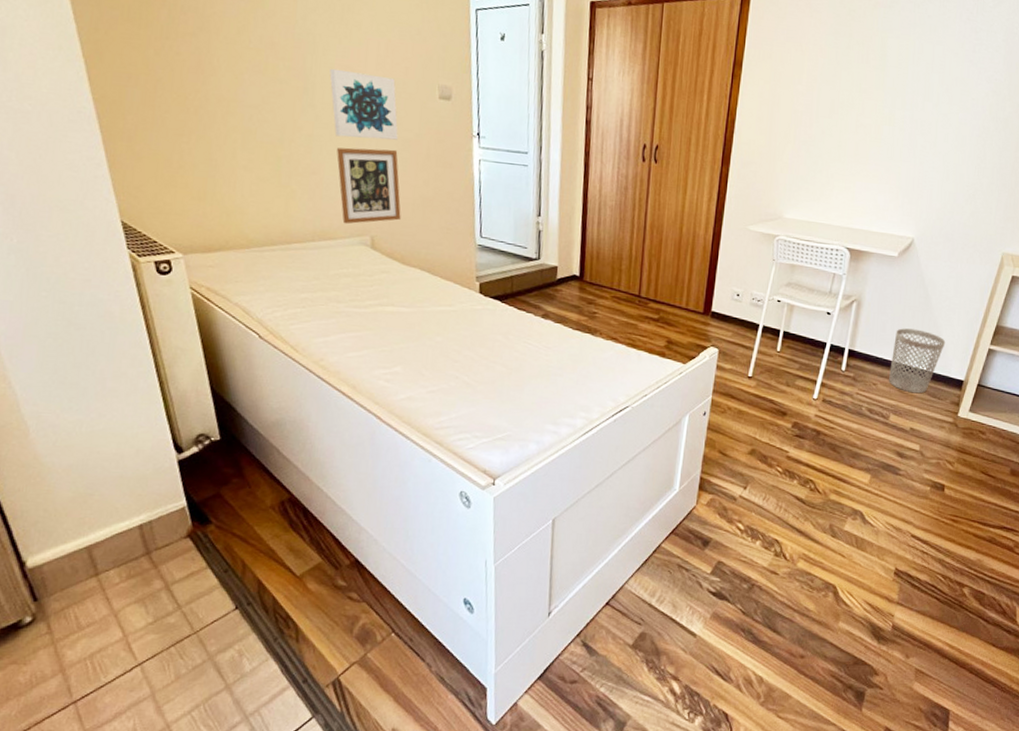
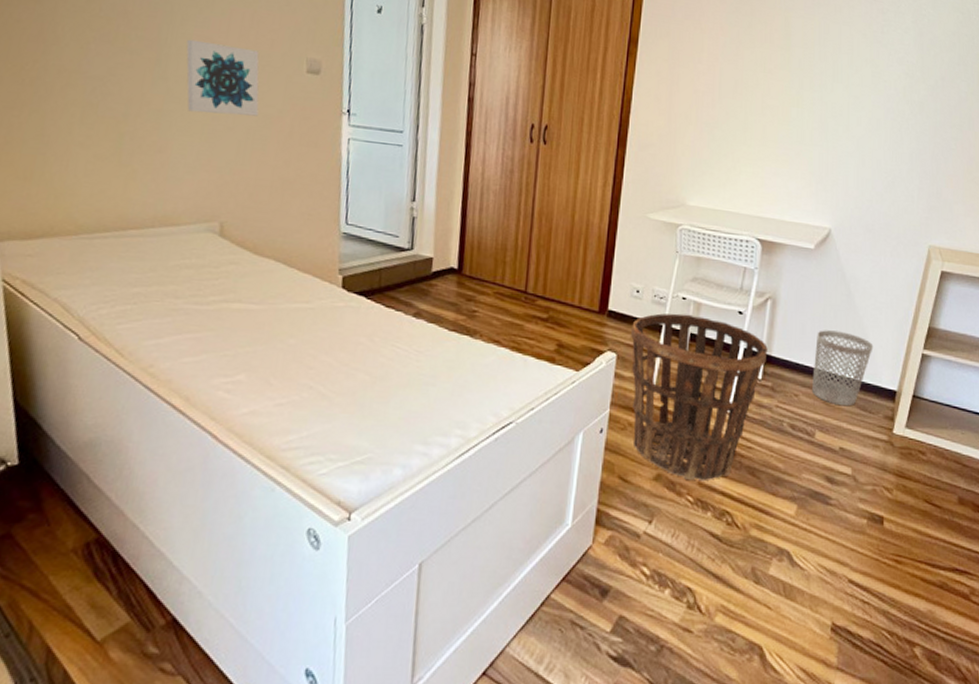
picture frame: present [337,147,401,225] -> none [187,124,257,209]
basket: none [731,314,851,455] -> present [631,313,768,480]

